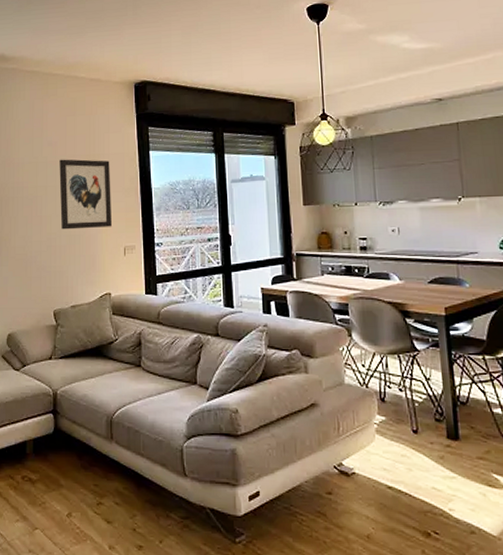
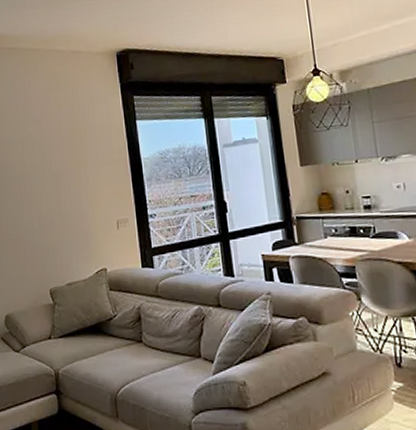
wall art: present [59,159,111,230] -> none [45,133,103,207]

